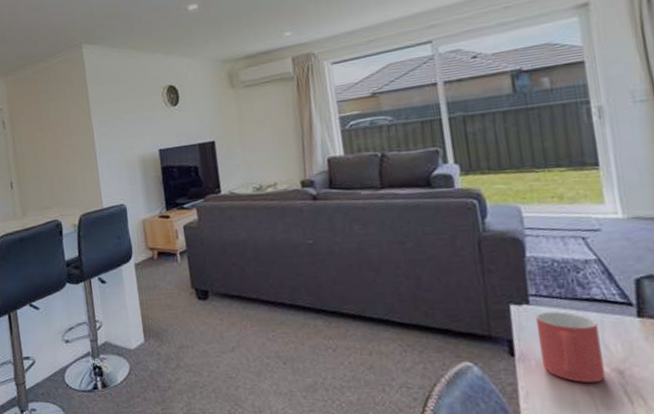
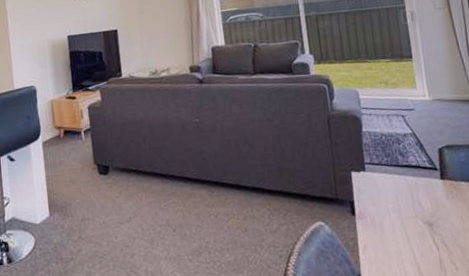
mug: present [535,312,605,383] -> none [369,176,420,235]

